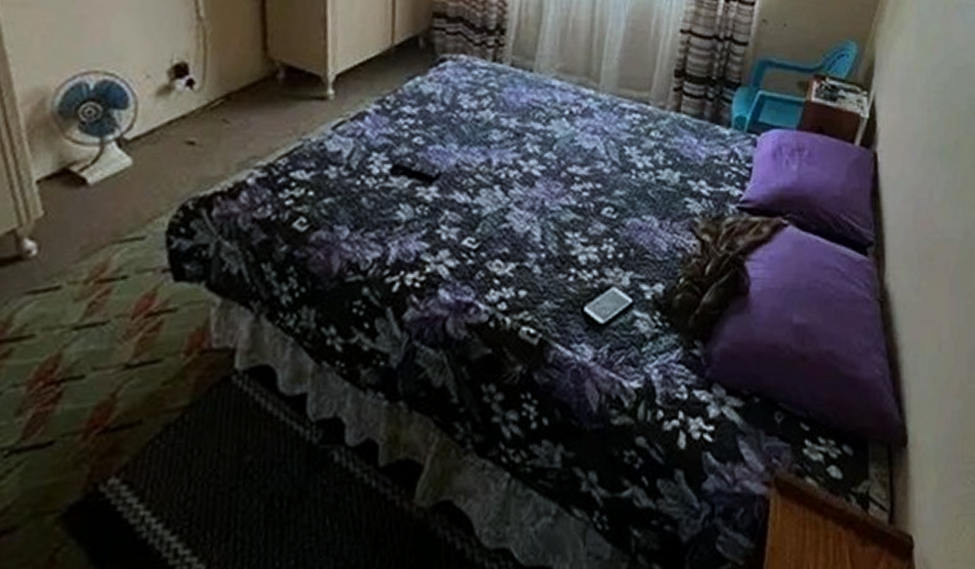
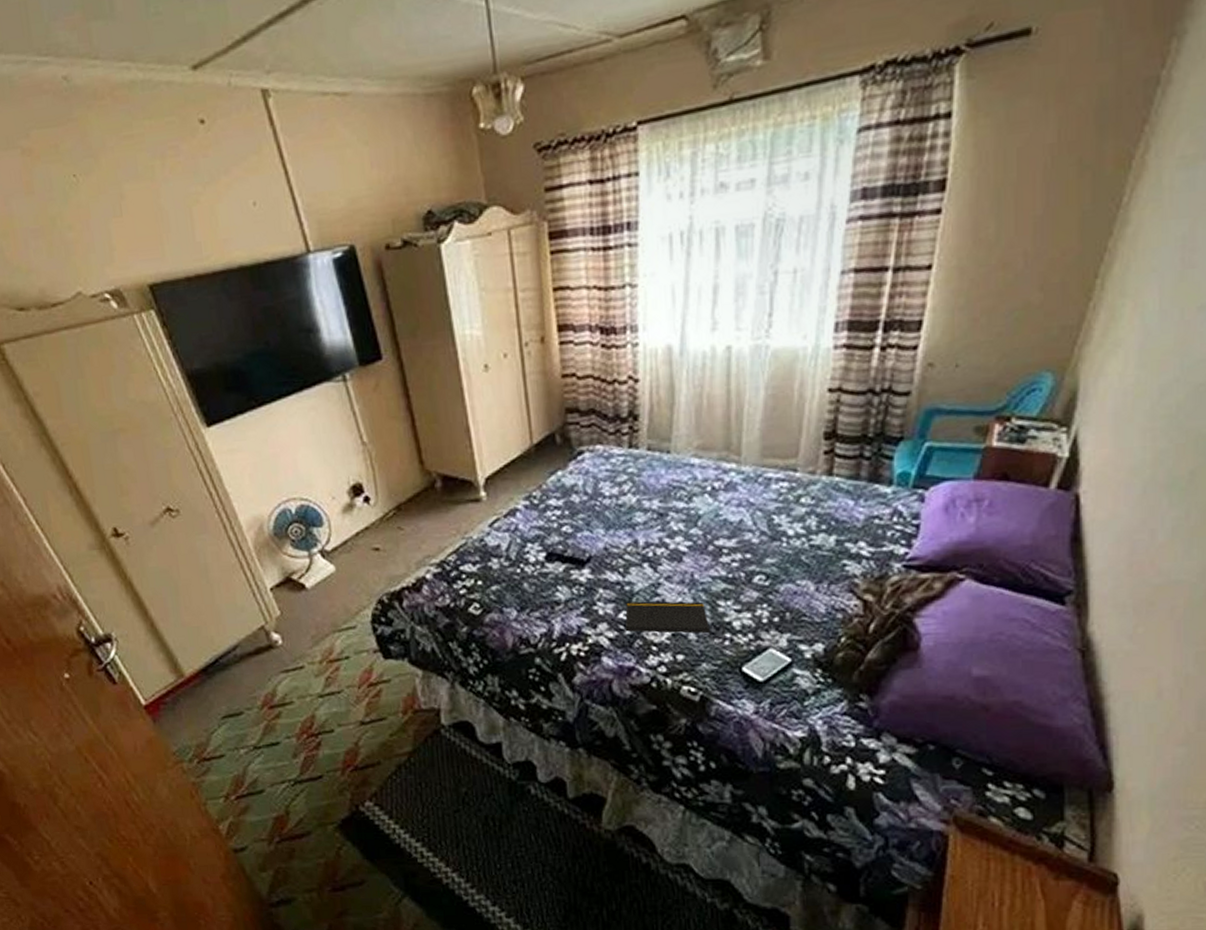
notepad: none [469,227,556,269] -> present [625,601,711,635]

